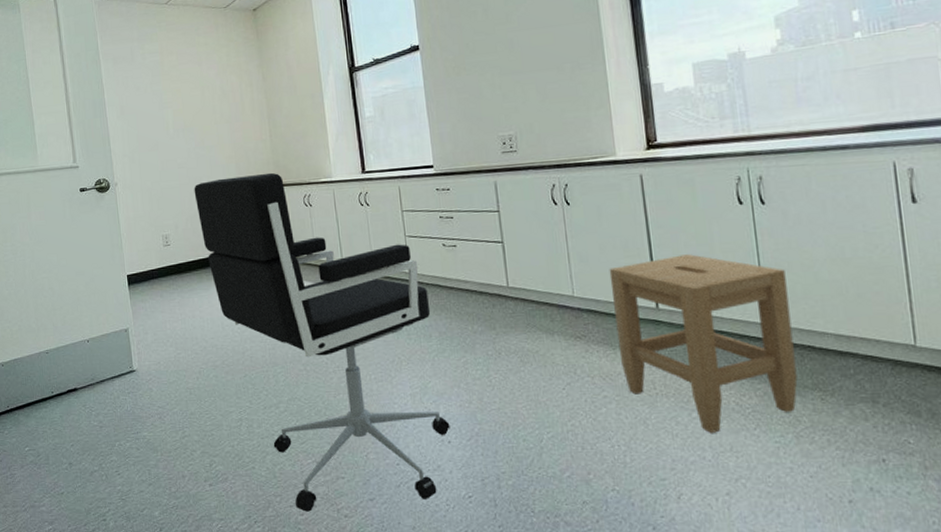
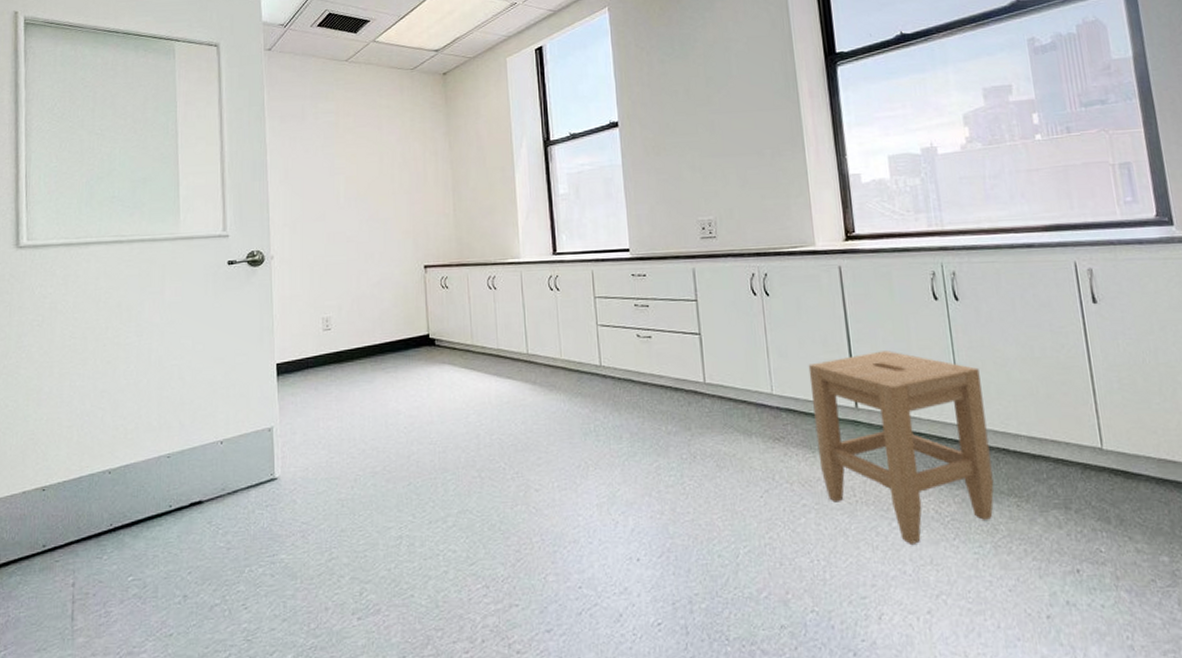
office chair: present [194,172,450,512] -> none [363,250,640,649]

